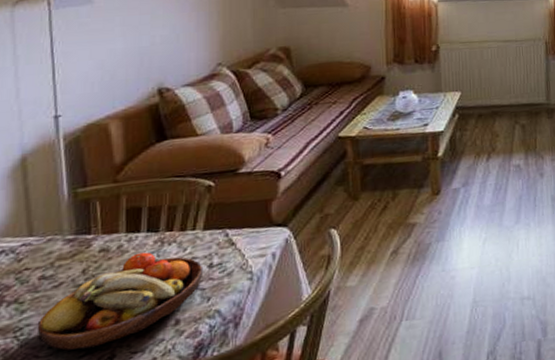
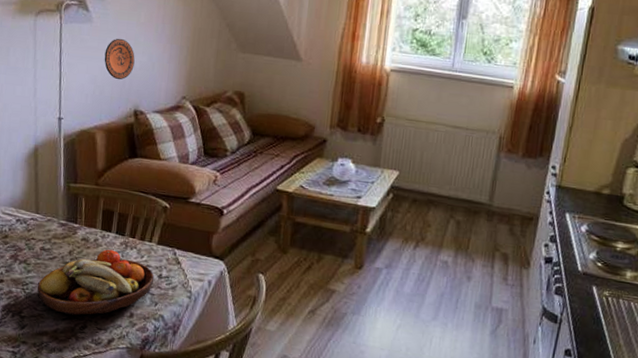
decorative plate: none [113,14,153,60] -> present [104,38,135,80]

